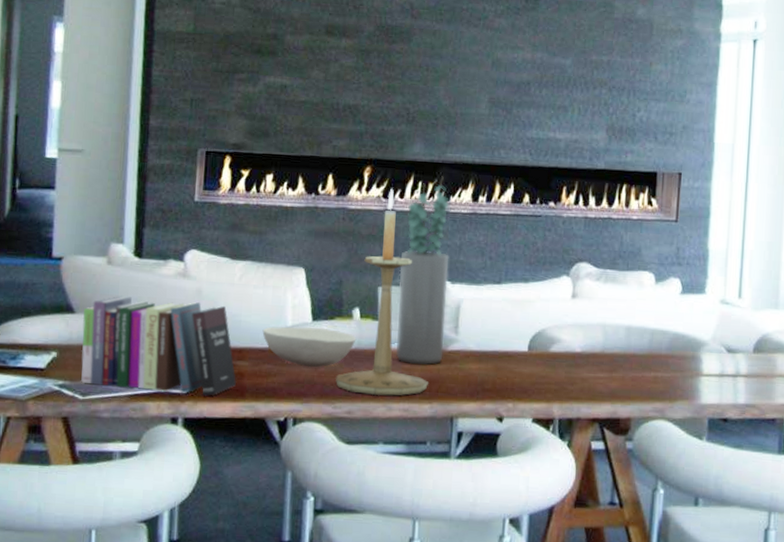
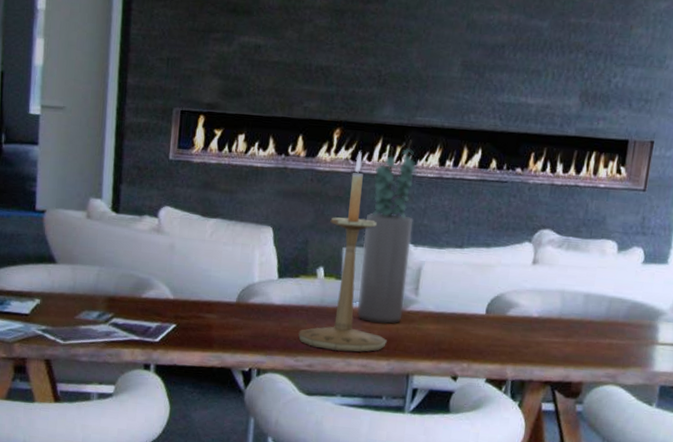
books: present [81,296,236,396] -> none [62,248,205,345]
bowl: present [262,326,357,368] -> none [230,282,320,323]

